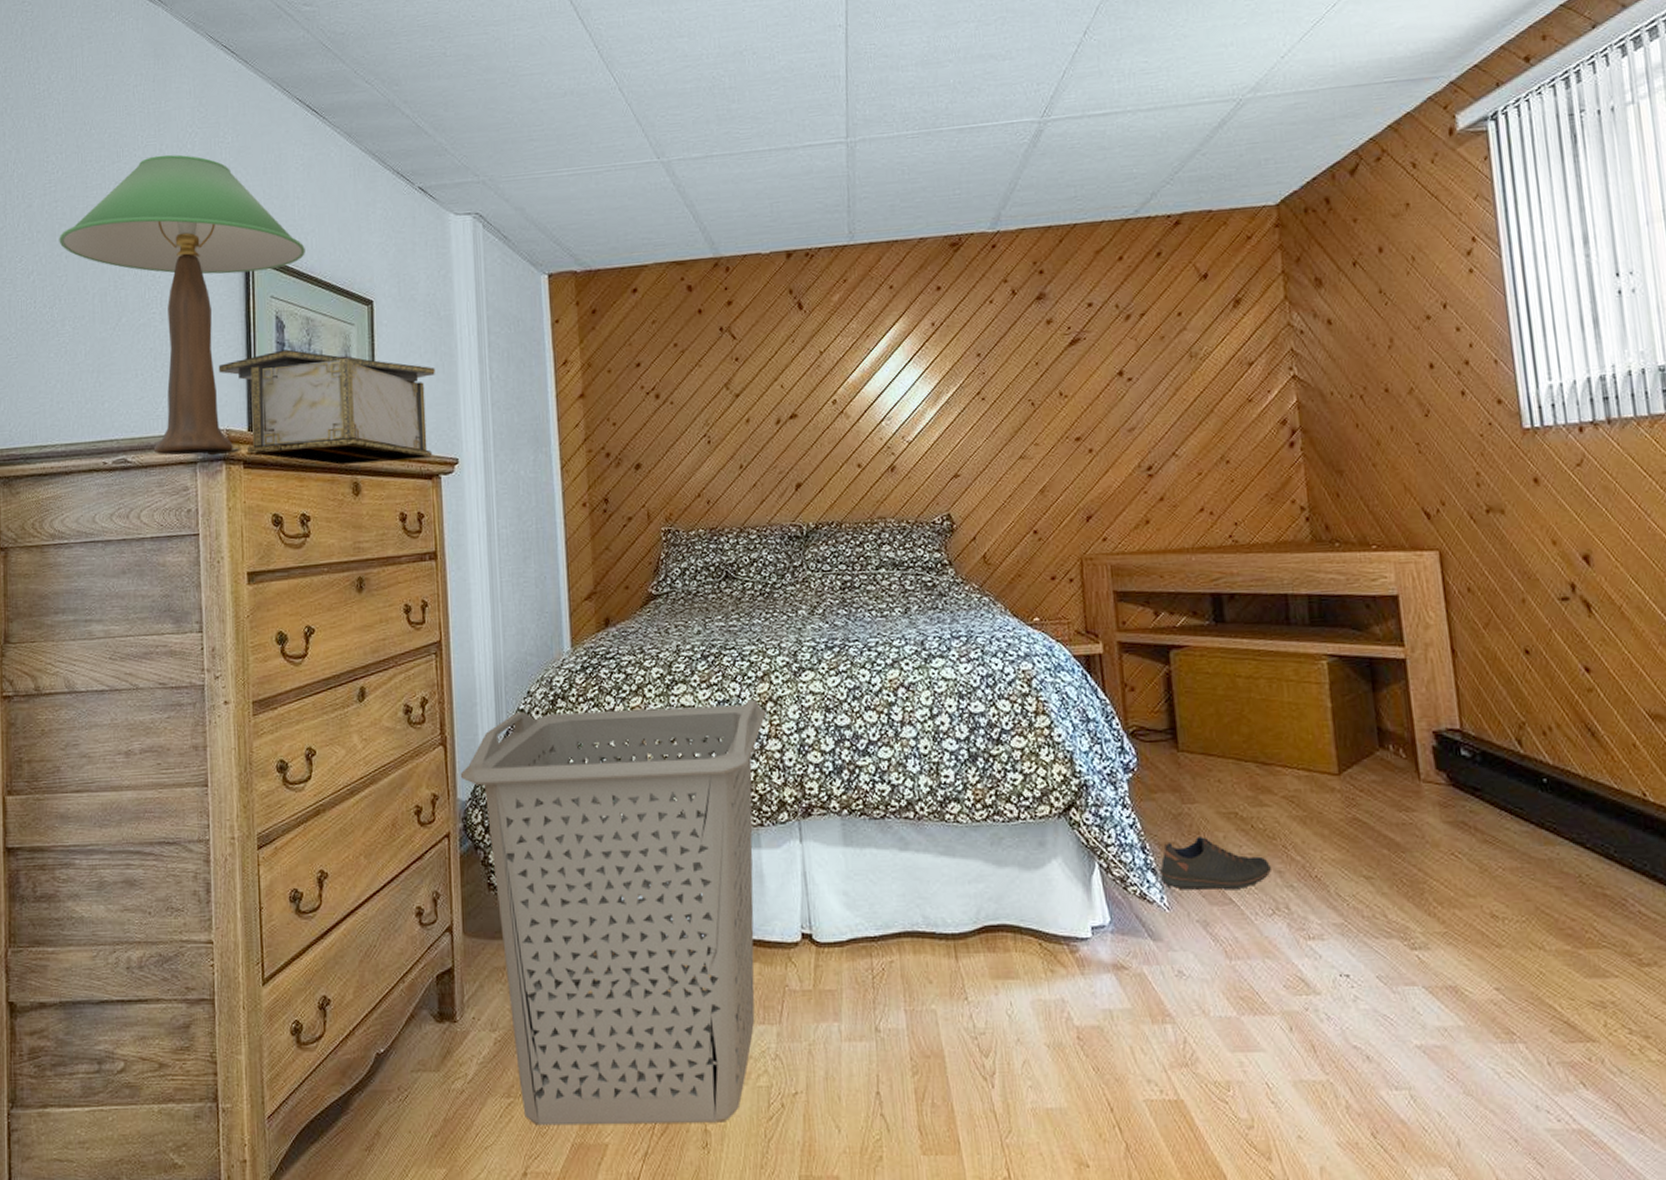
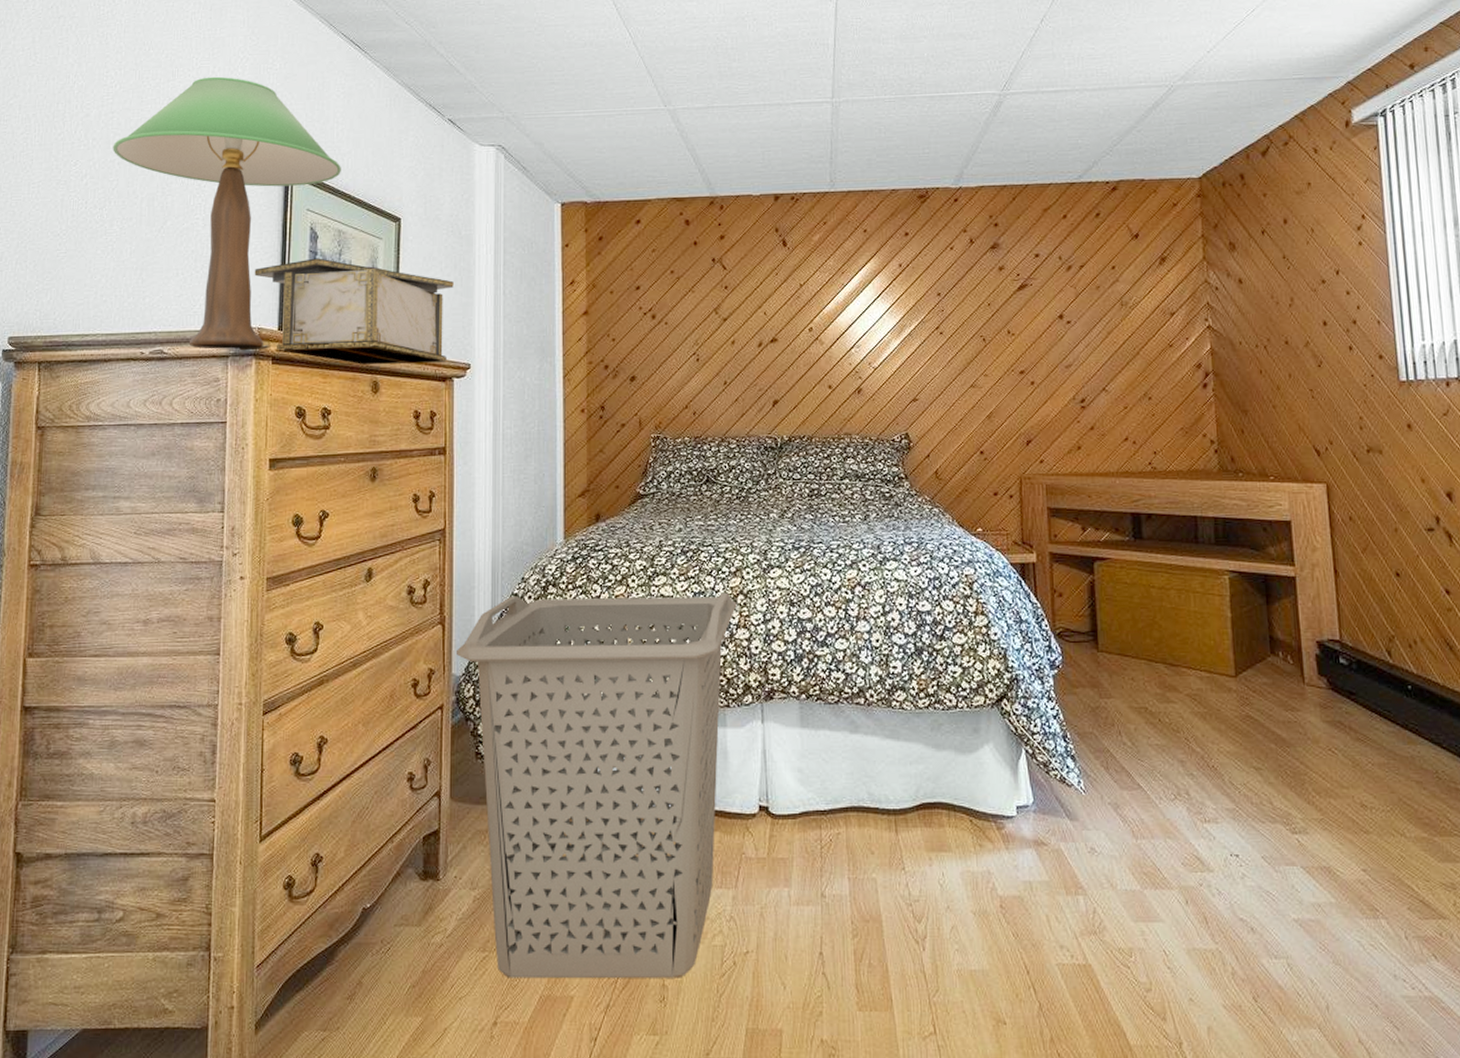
shoe: present [1160,837,1271,890] -> none [1079,728,1174,775]

